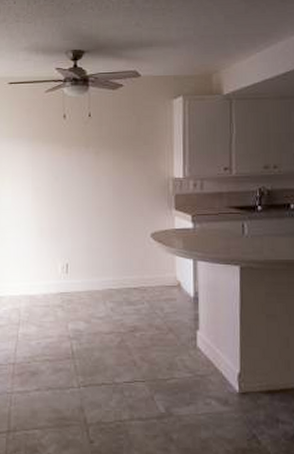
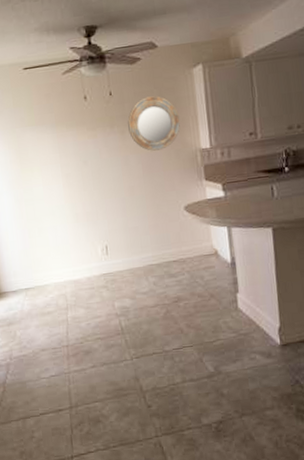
home mirror: none [103,122,155,175] -> present [127,96,180,151]

